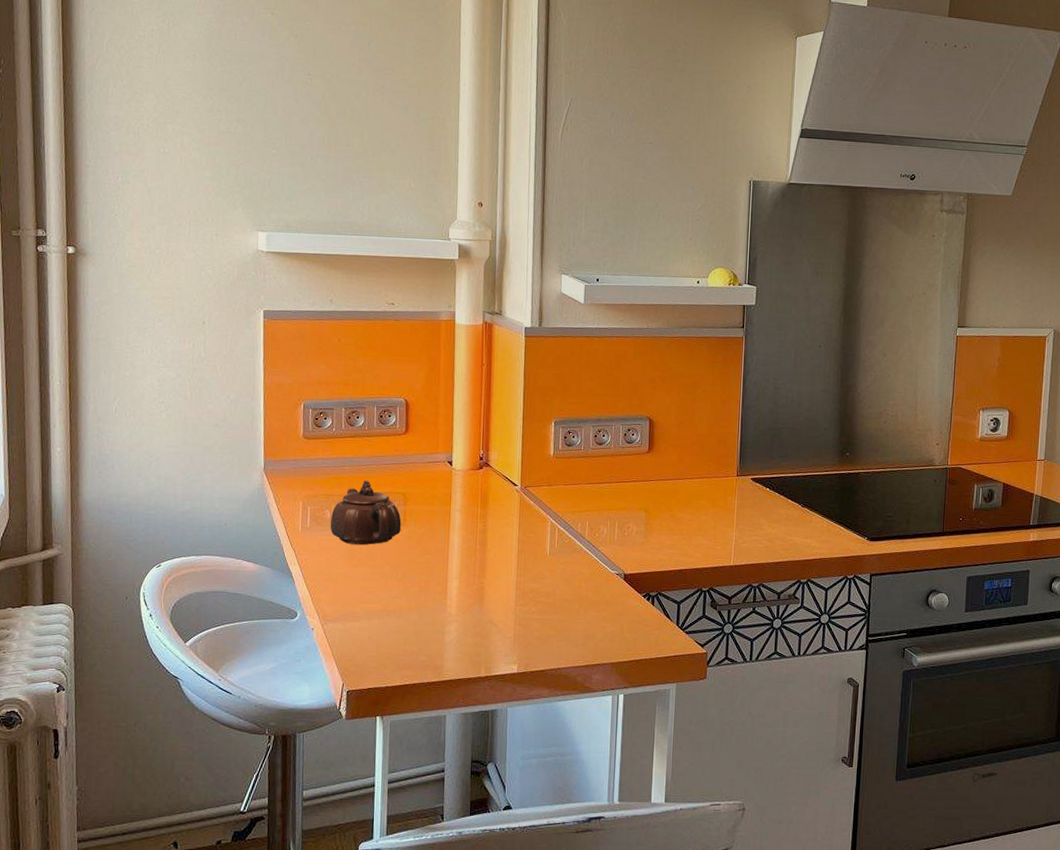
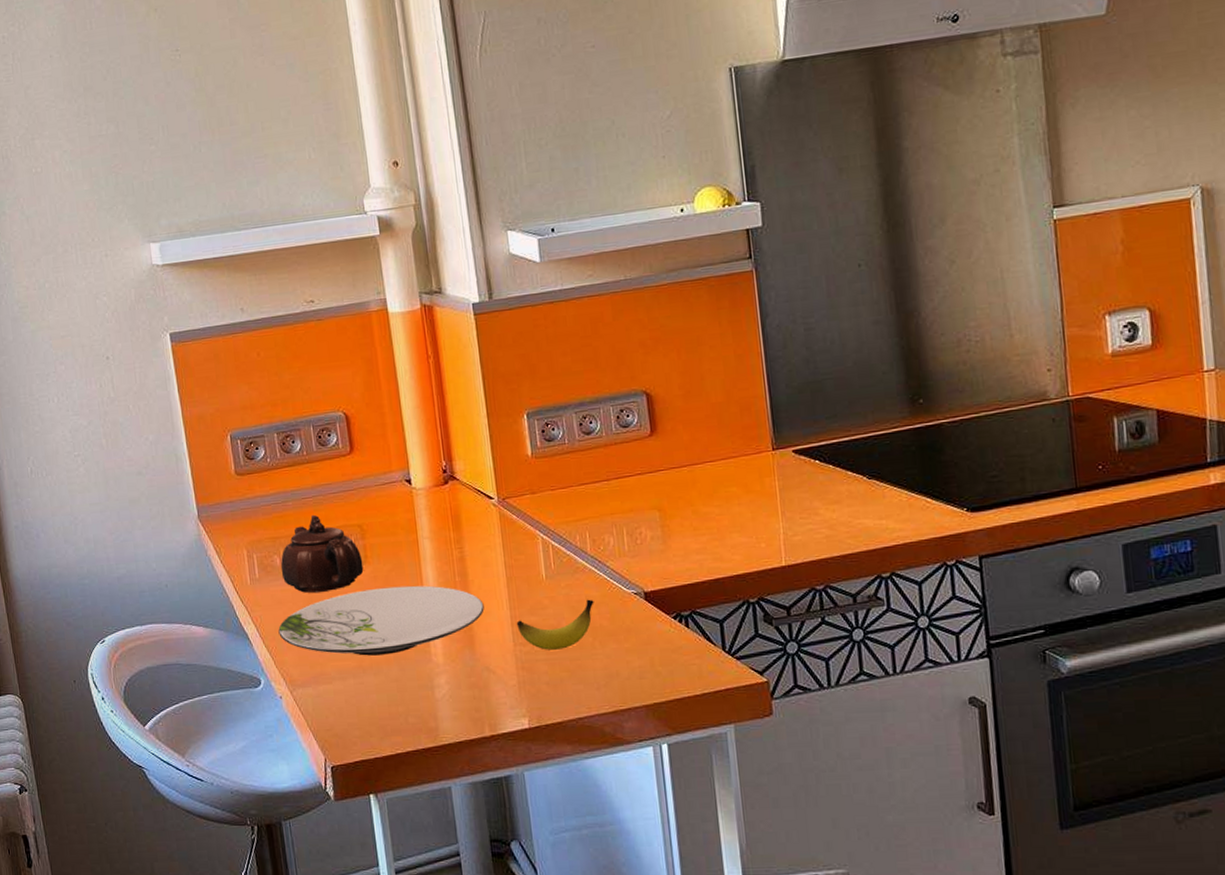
plate: none [319,547,496,602] -> present [278,585,484,656]
banana: none [520,574,584,612] -> present [516,599,594,650]

